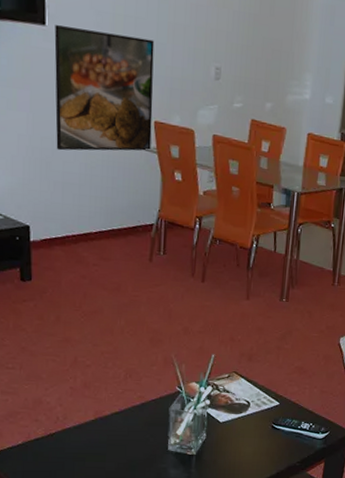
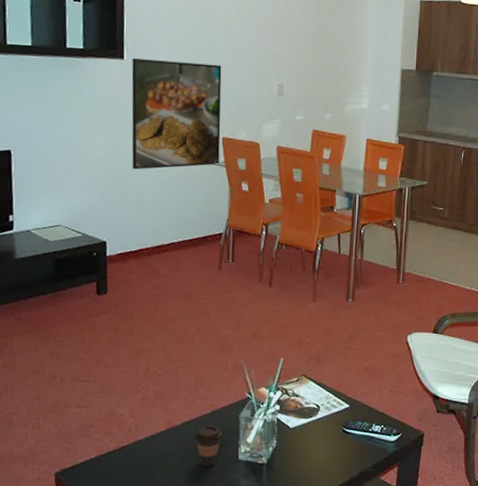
coffee cup: none [124,416,152,456] -> present [195,425,222,467]

